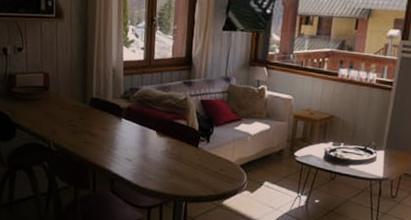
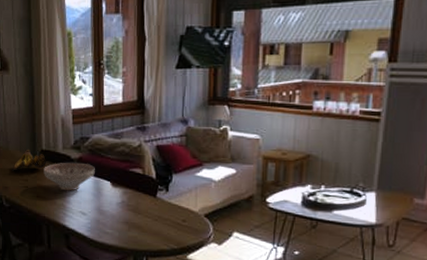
banana bunch: none [61,97,97,117] -> present [12,150,47,171]
decorative bowl: none [93,110,143,139] -> present [44,162,95,191]

